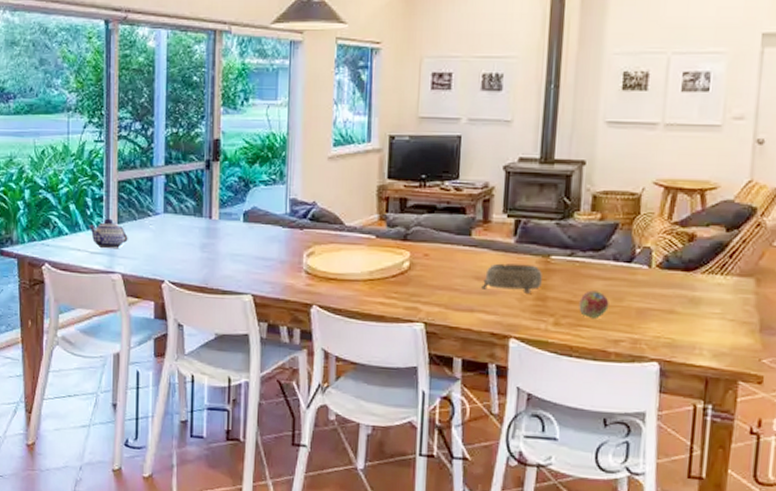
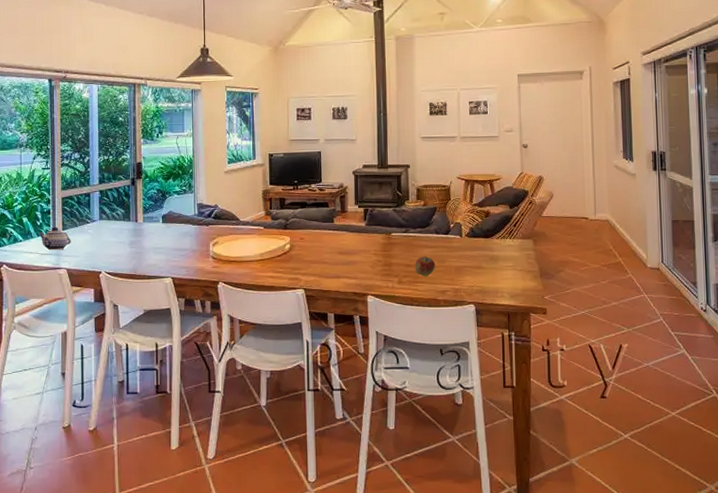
decorative bowl: present [481,263,542,293] -> none [344,240,387,262]

